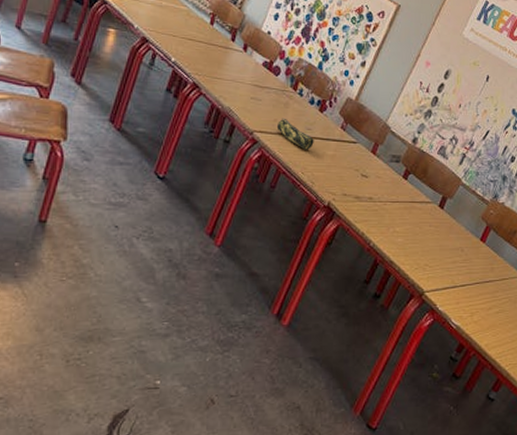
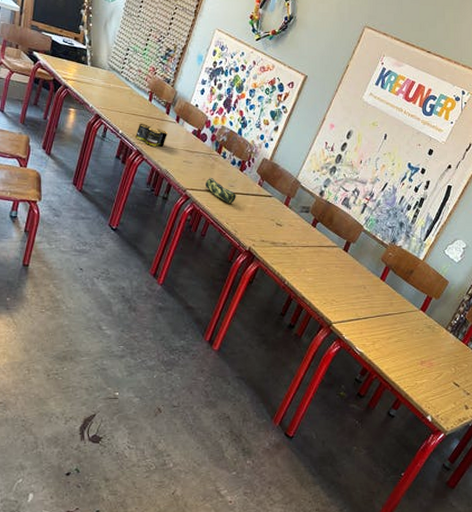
paint can: none [192,50,232,80] -> present [136,123,167,147]

